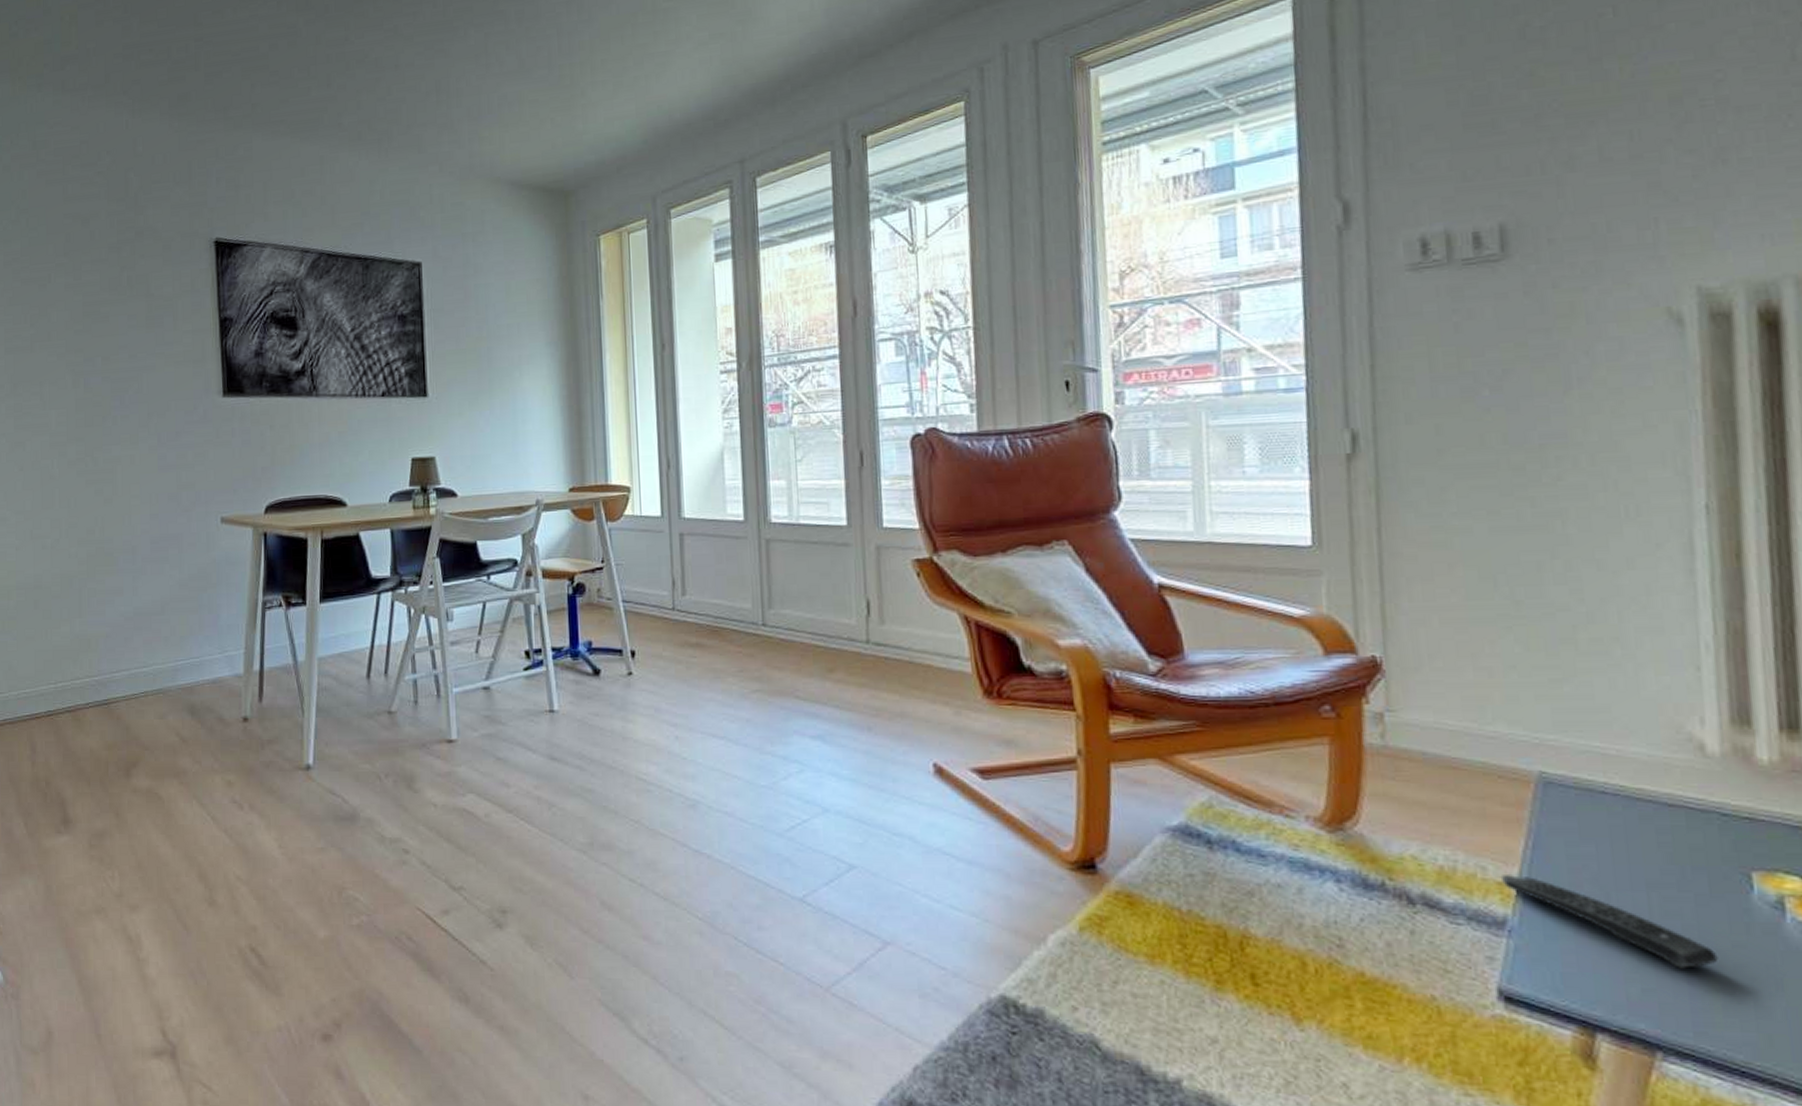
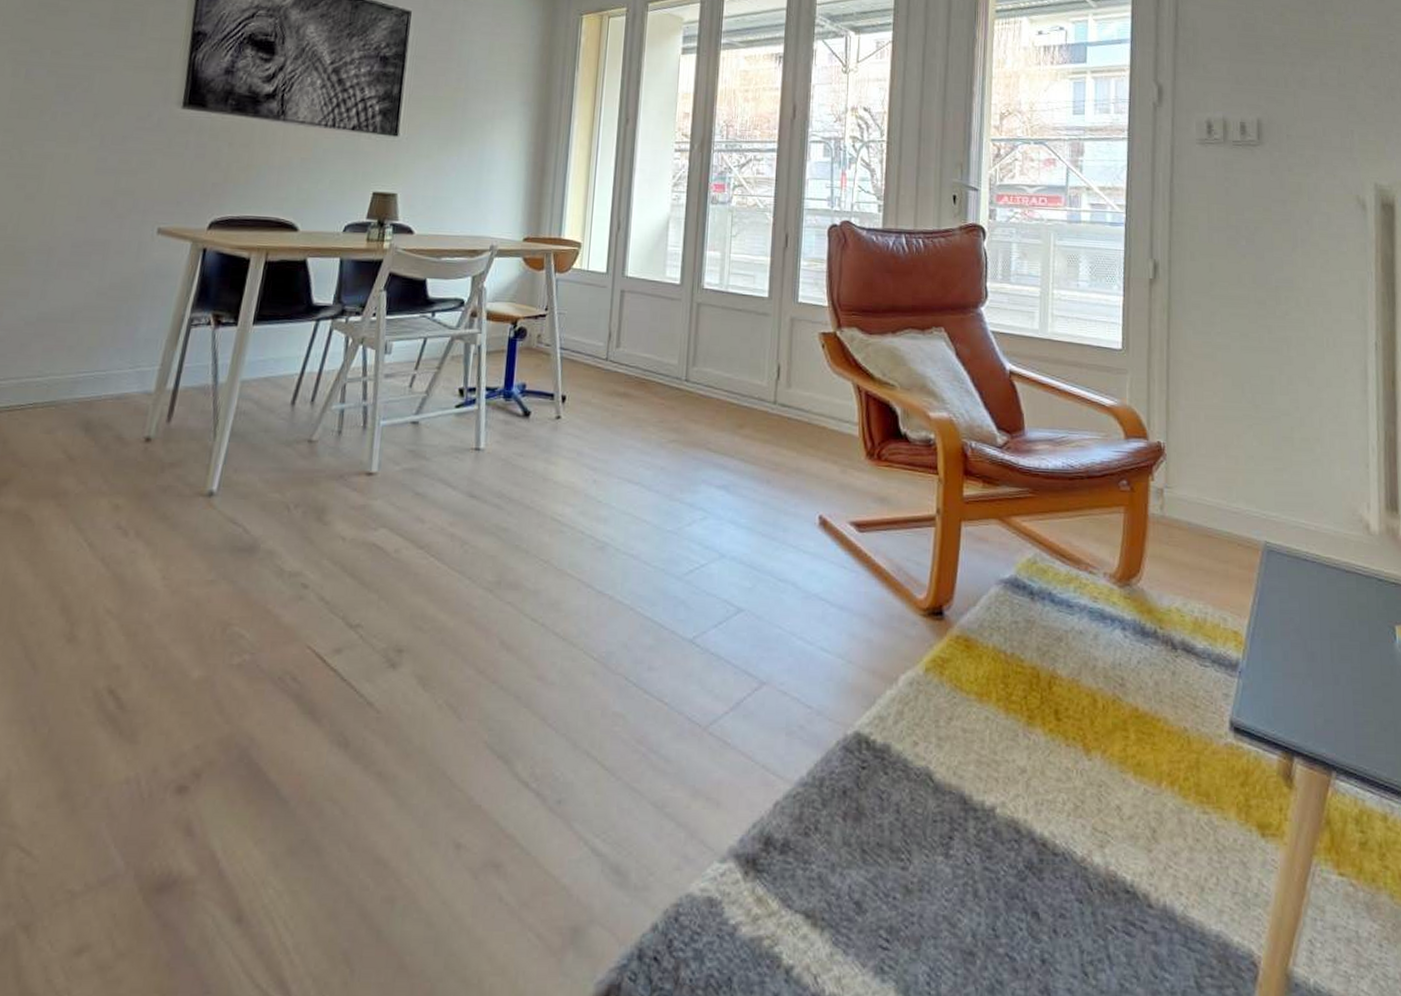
remote control: present [1500,875,1719,969] -> none [1236,625,1373,703]

